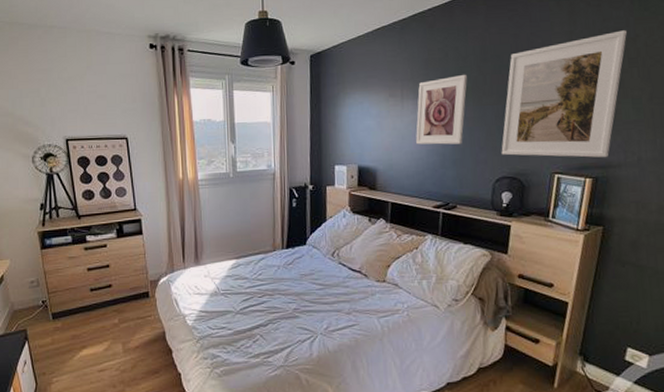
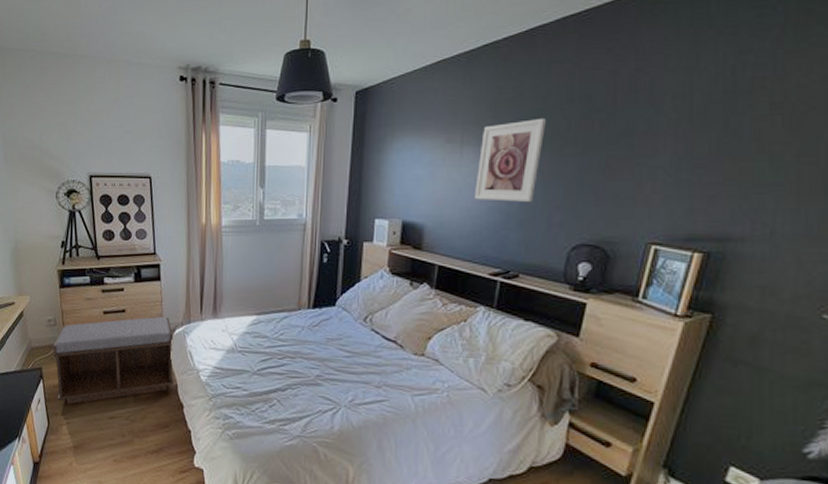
bench: none [36,268,161,363] -> present [52,316,174,405]
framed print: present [501,30,628,158] -> none [582,66,773,227]

